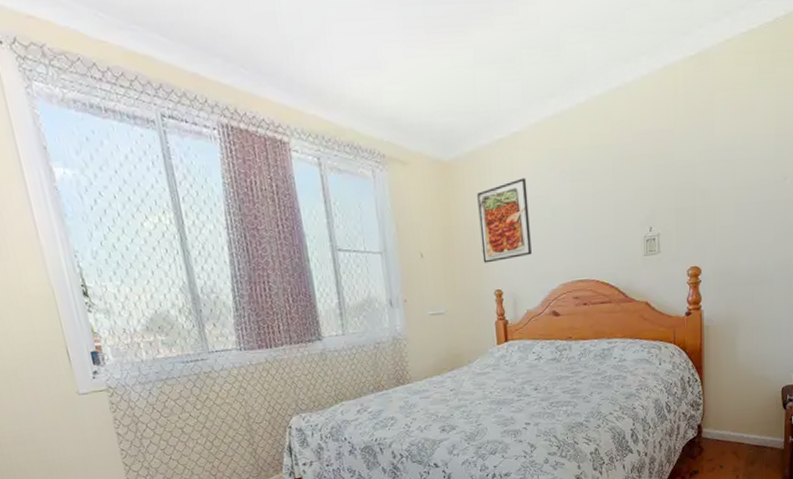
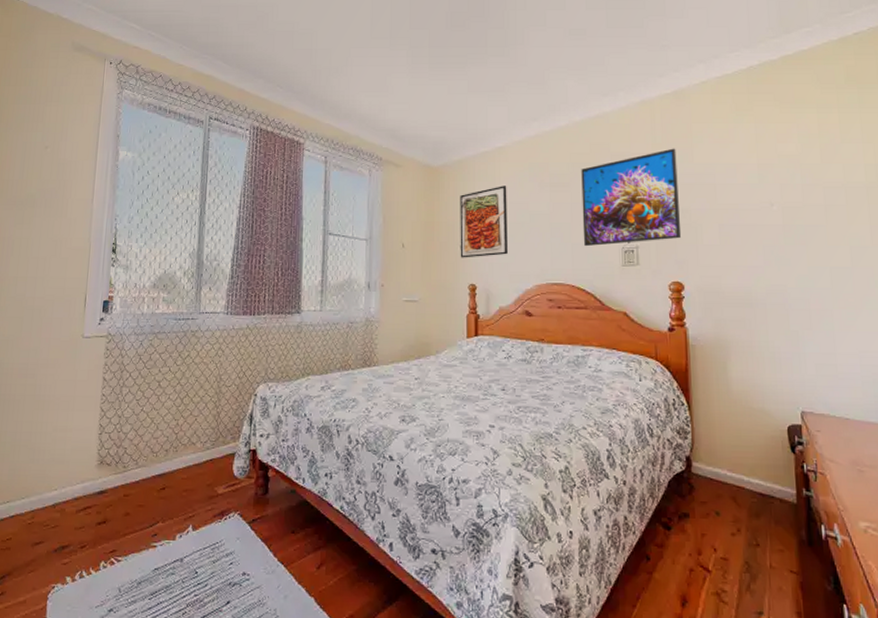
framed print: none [603,122,701,239] -> present [581,148,682,247]

